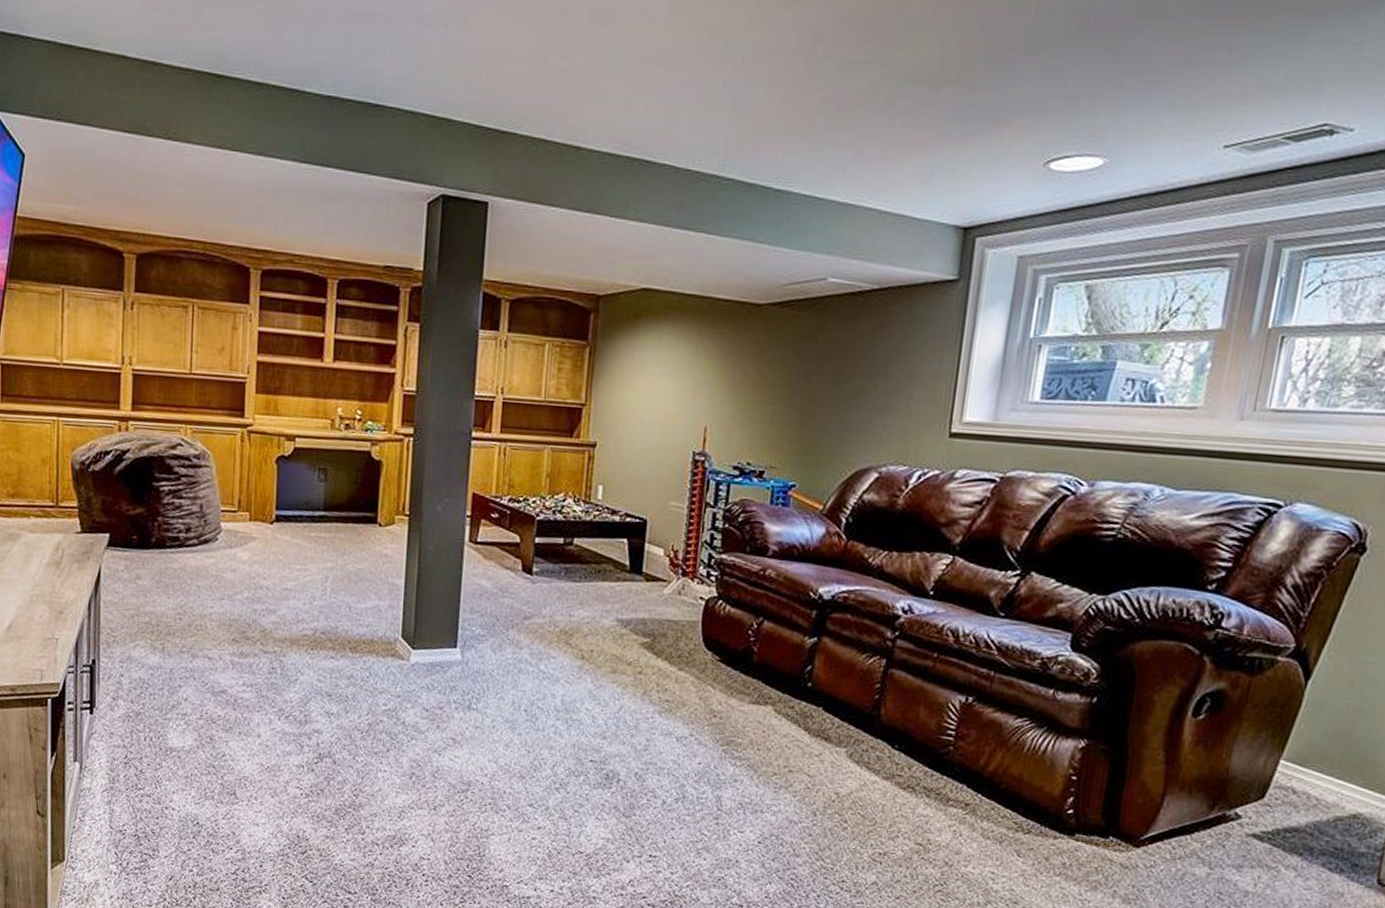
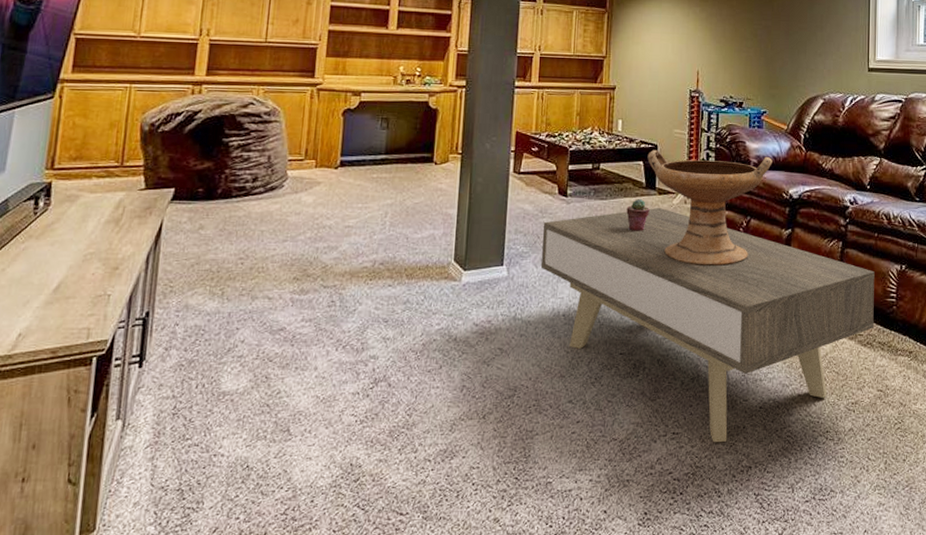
coffee table: none [499,596,928,874] -> present [540,207,875,443]
potted succulent: none [604,584,633,624] -> present [626,199,650,231]
decorative bowl: none [633,525,799,674] -> present [647,149,772,266]

